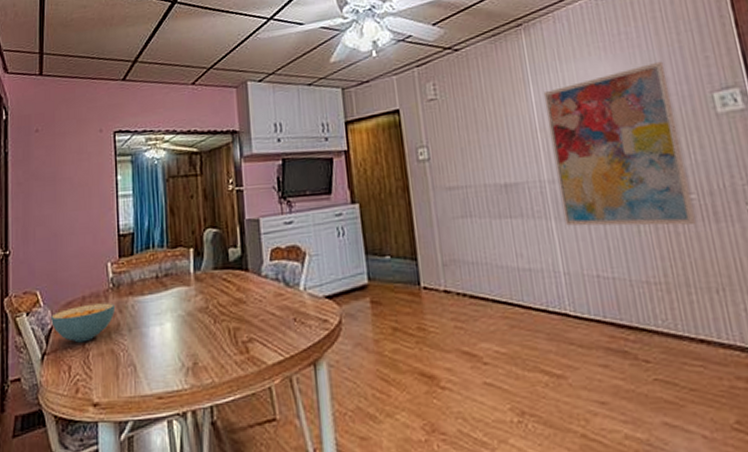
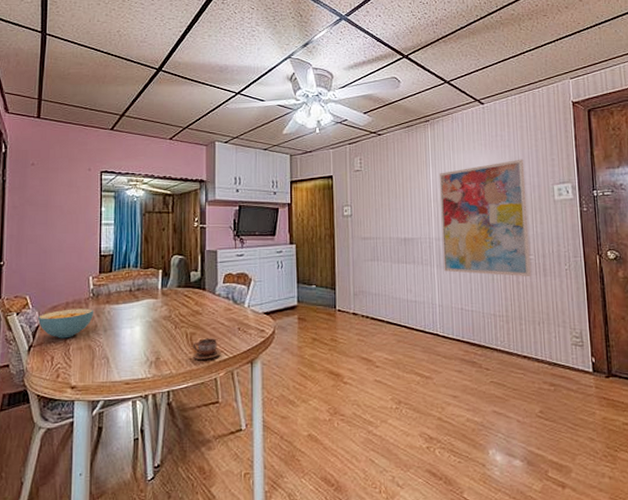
cup: none [237,333,275,364] -> present [192,338,222,361]

